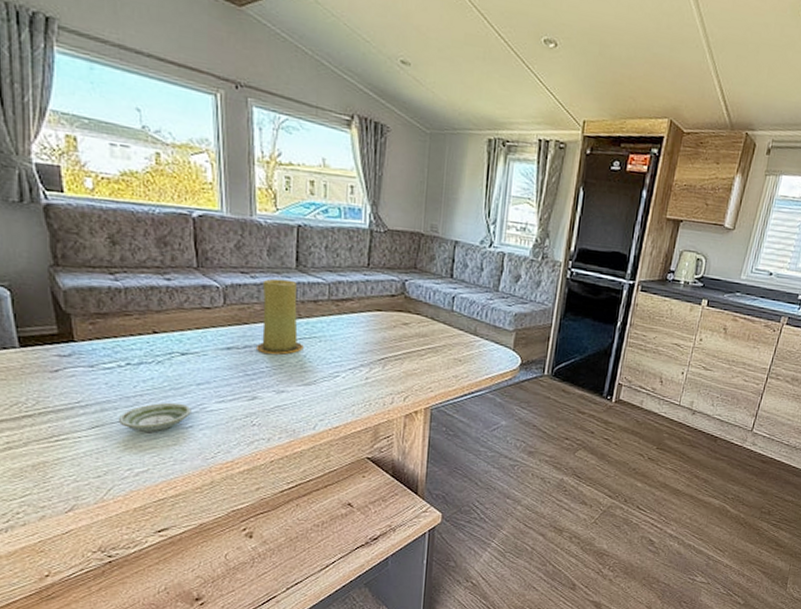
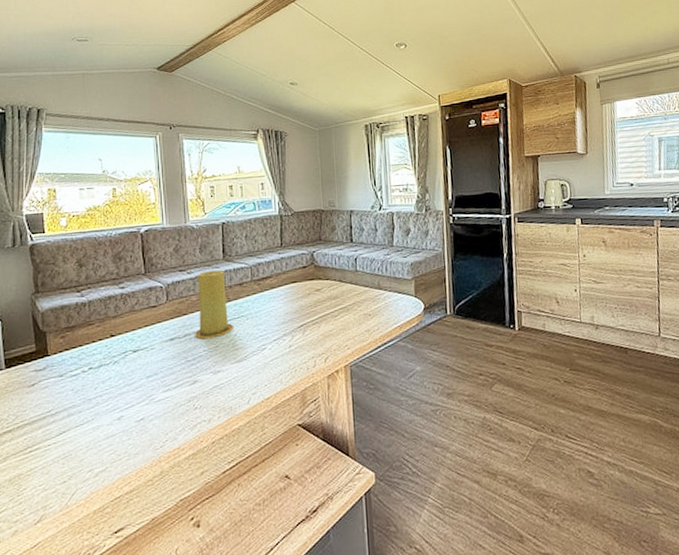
saucer: present [119,402,191,432] -> none [82,397,142,431]

